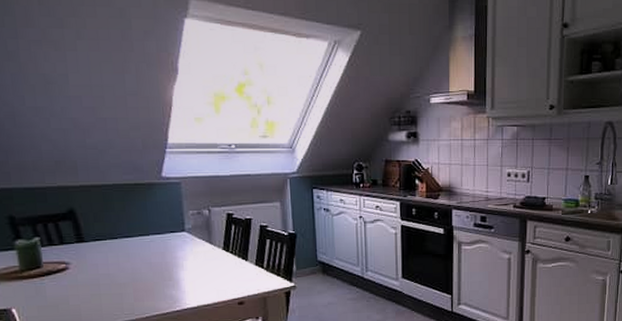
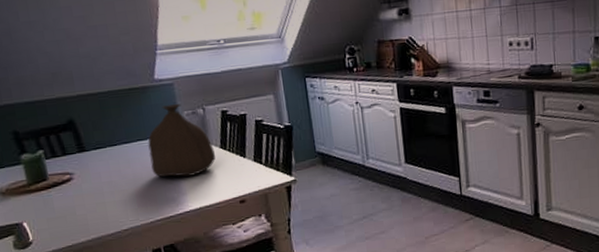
bag: none [150,203,218,275] -> present [148,104,216,177]

